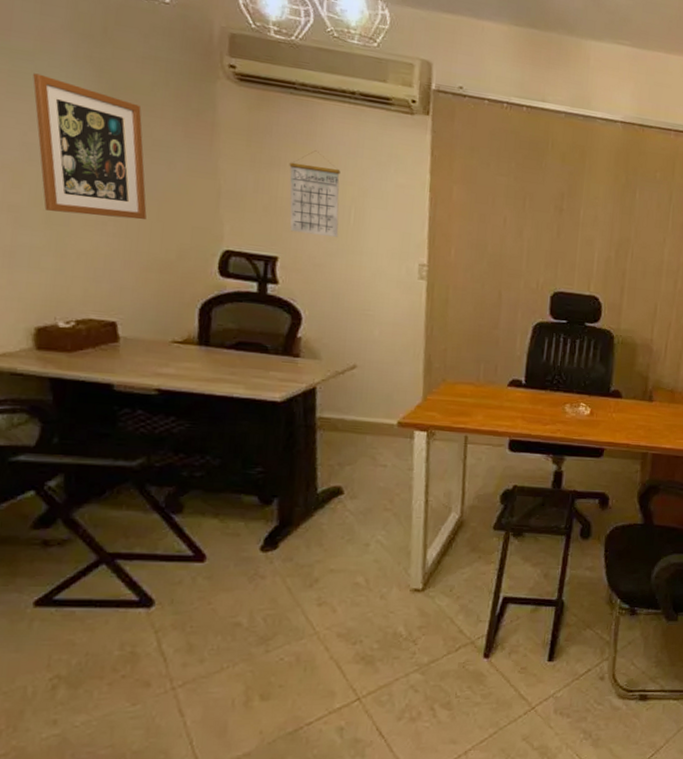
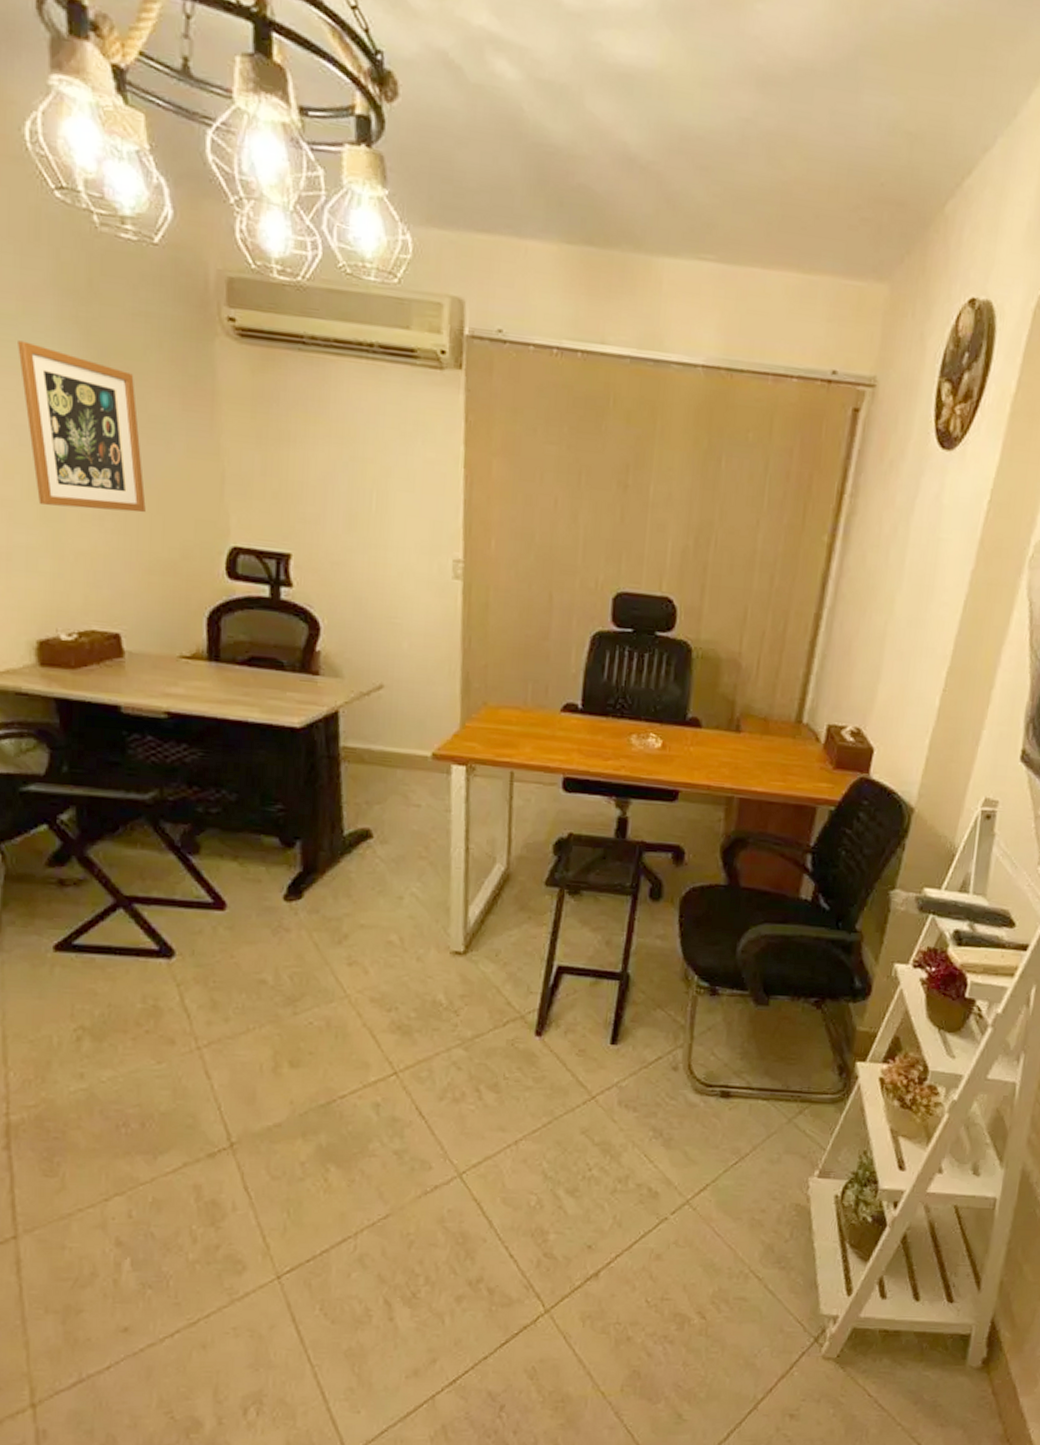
calendar: present [289,150,341,237] -> none [300,420,359,528]

